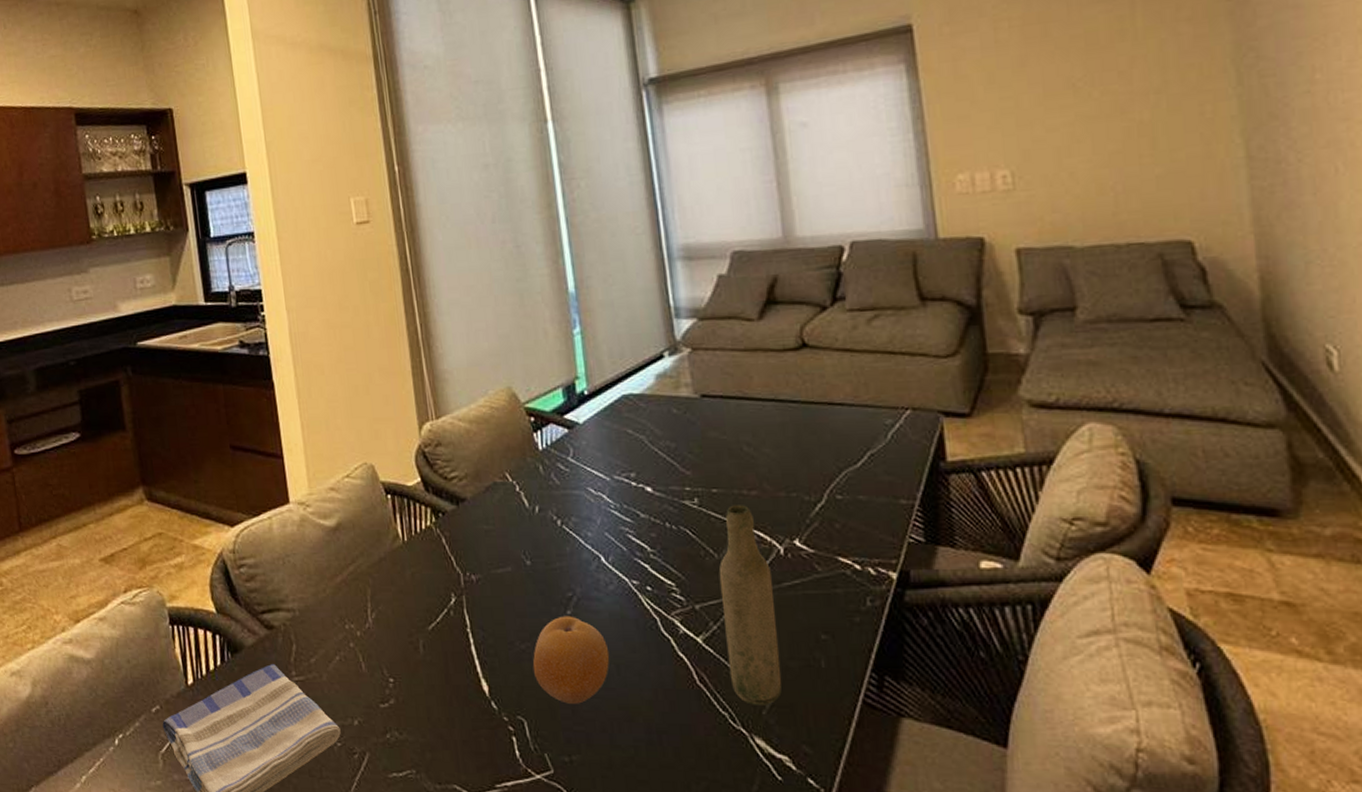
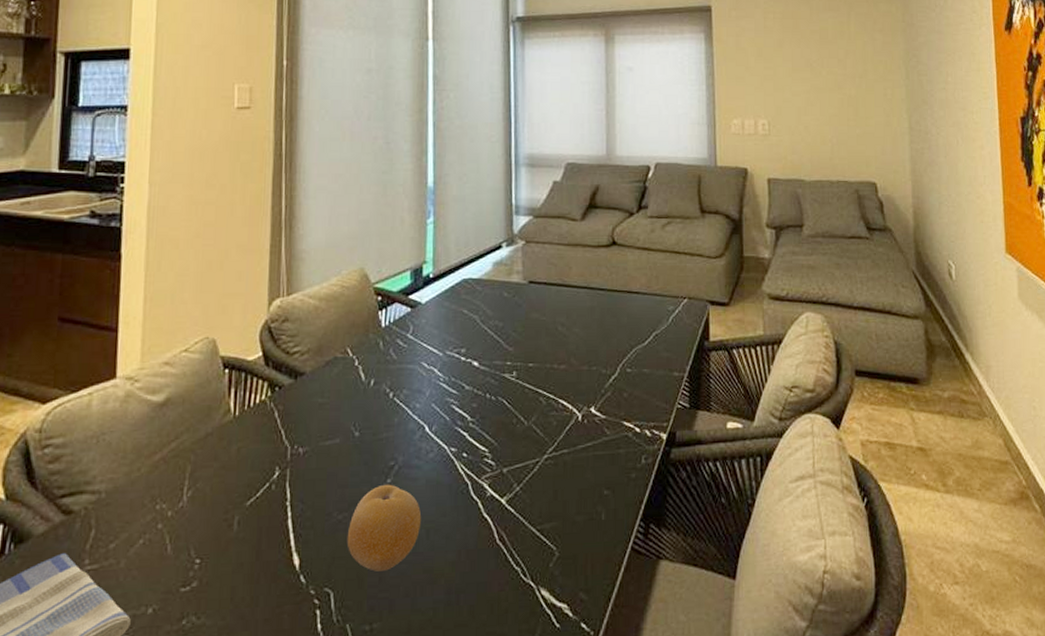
bottle: present [718,505,782,705] -> none [526,377,570,559]

